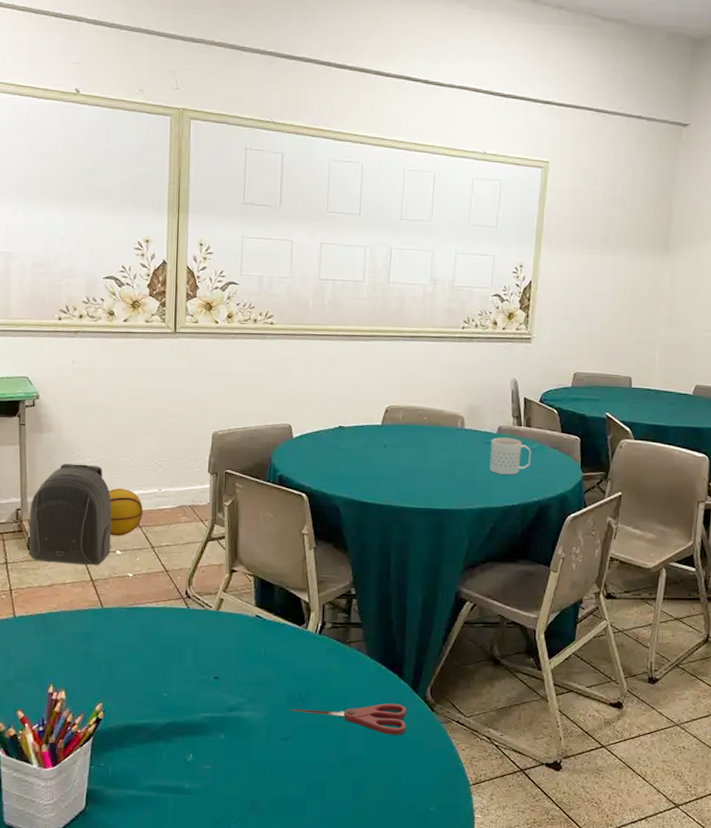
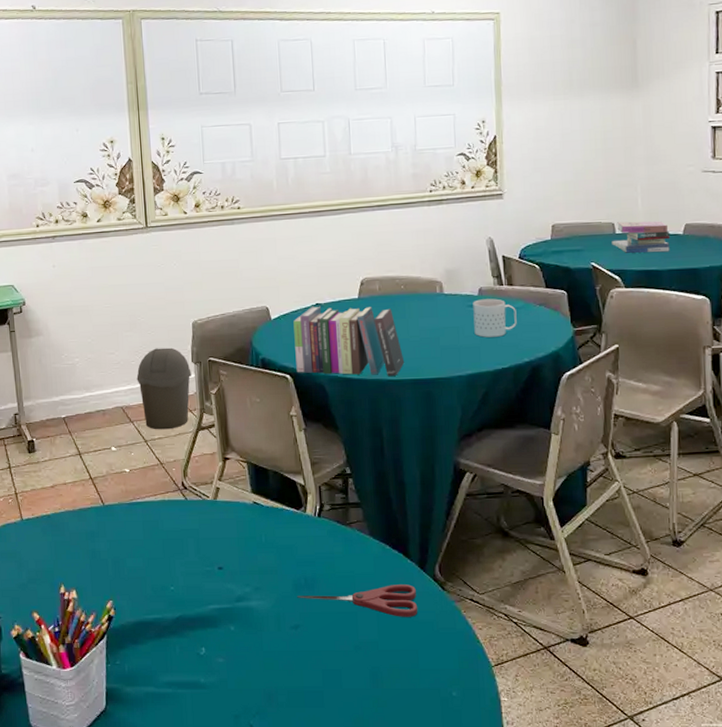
backpack: present [27,463,112,566] -> none [26,364,106,464]
basketball: present [109,488,144,536] -> none [99,385,134,433]
trash bin: none [149,455,207,538] -> present [136,347,192,430]
books: none [313,428,420,504] -> present [293,306,405,377]
books: none [627,377,681,410] -> present [612,221,671,253]

